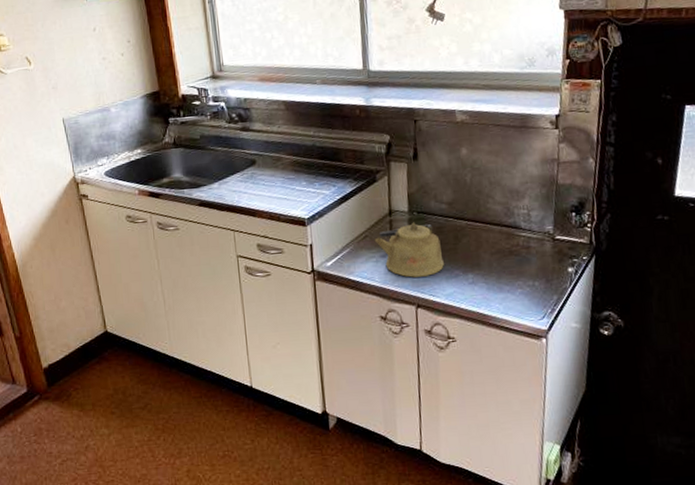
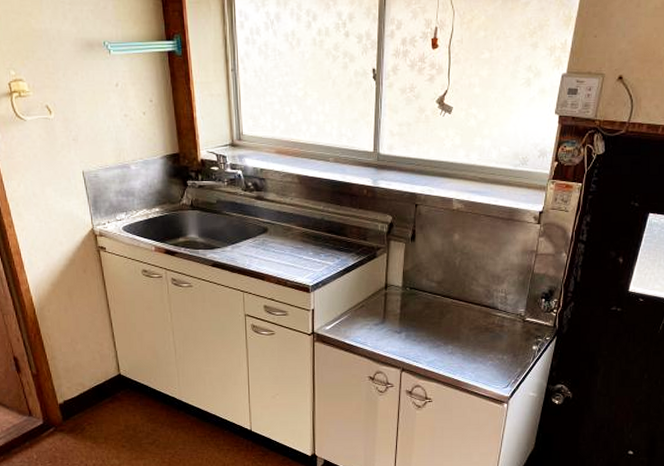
kettle: present [375,222,444,278] -> none [371,296,429,345]

